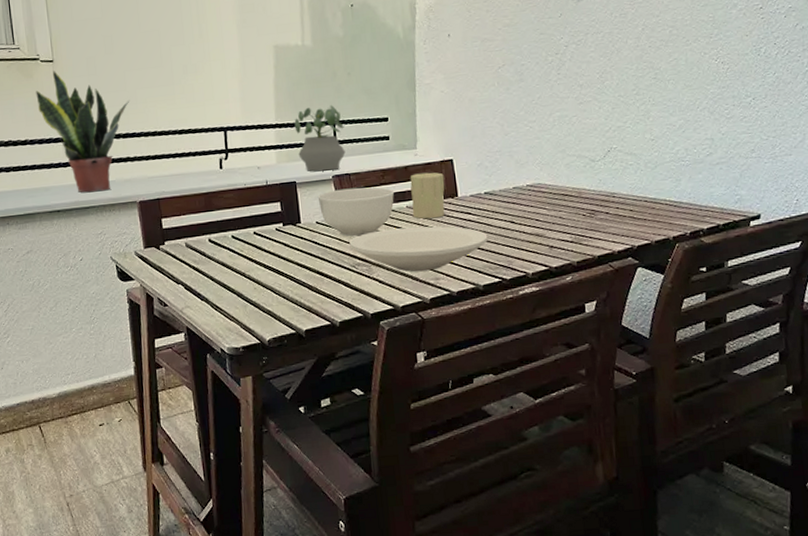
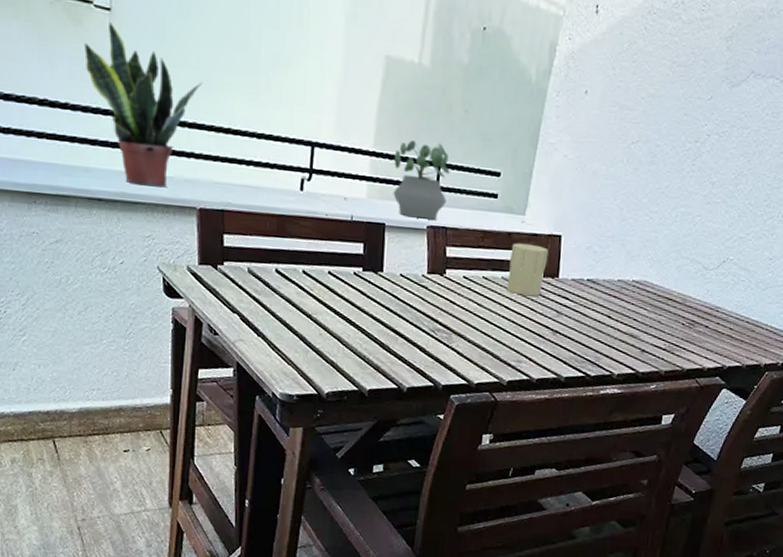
bowl: present [317,187,395,237] -> none [406,242,492,300]
plate: present [349,226,488,272] -> none [432,297,581,352]

